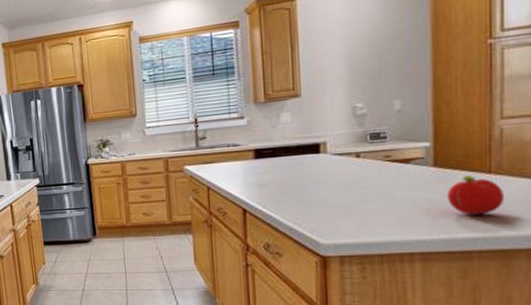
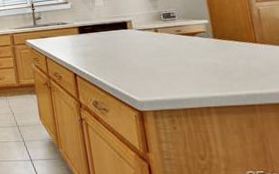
fruit: present [447,175,505,215] -> none [227,45,271,76]

